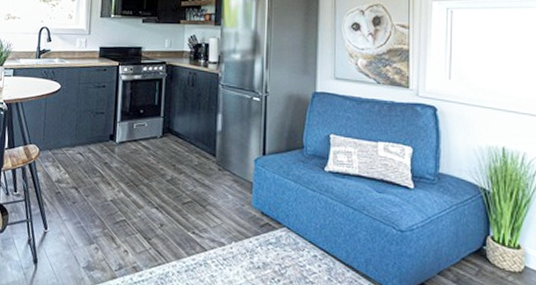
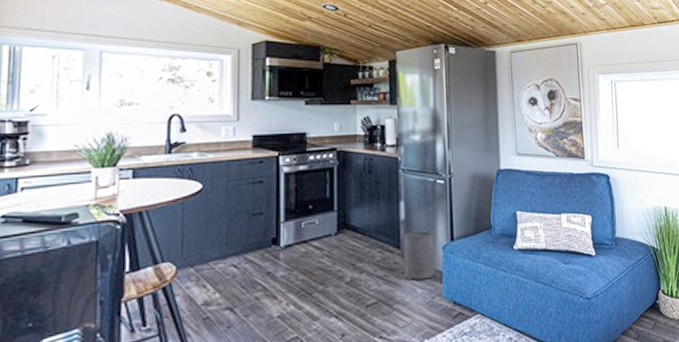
trash can: none [218,142,247,188] -> present [404,231,435,280]

